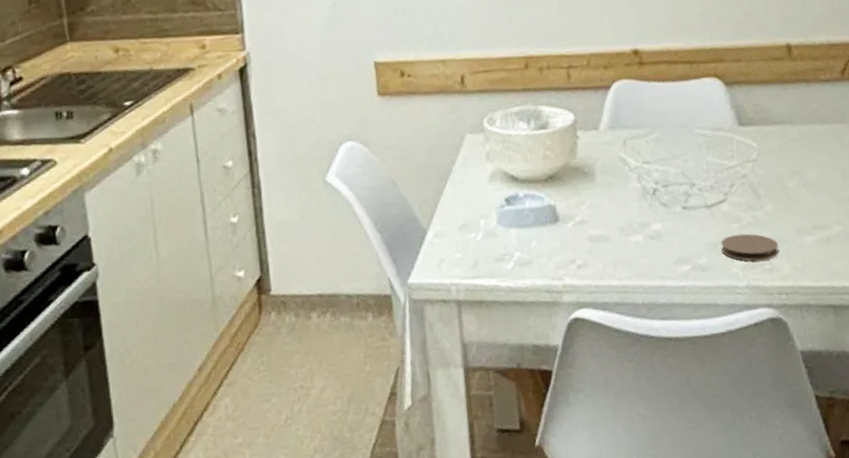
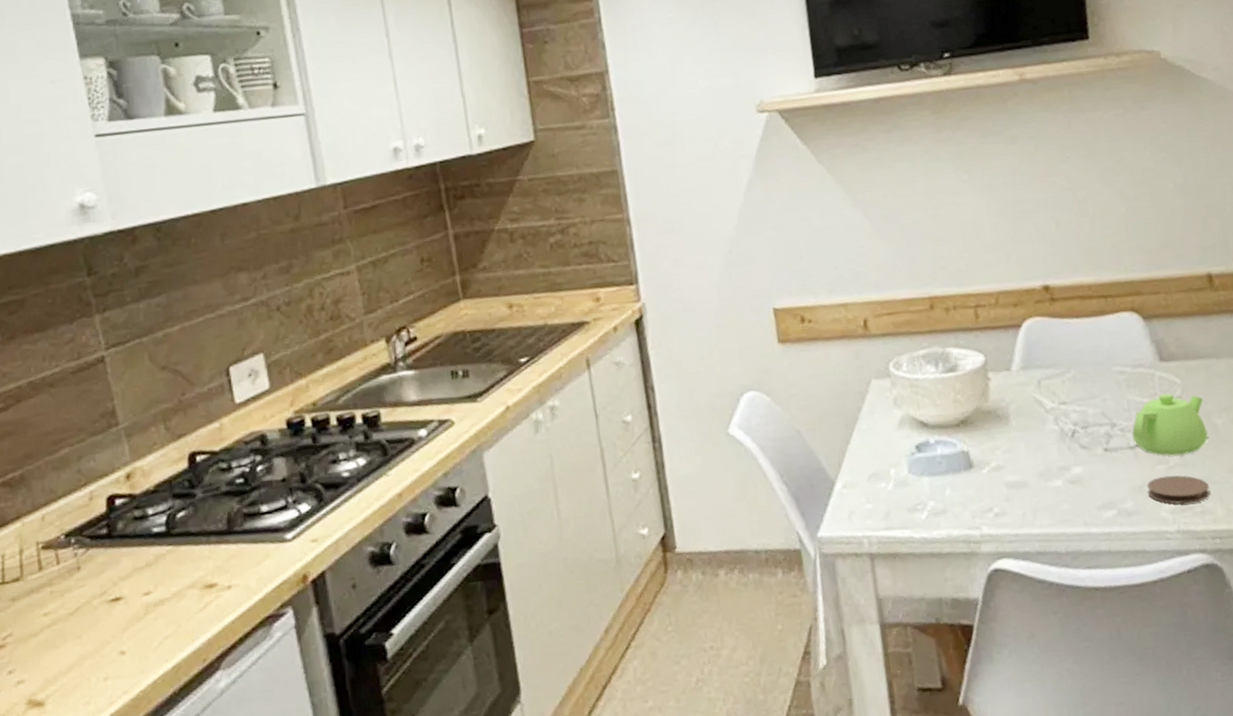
teapot: none [709,156,780,215] -> present [1131,393,1208,456]

